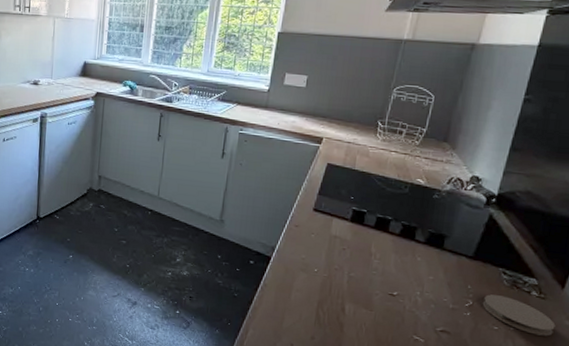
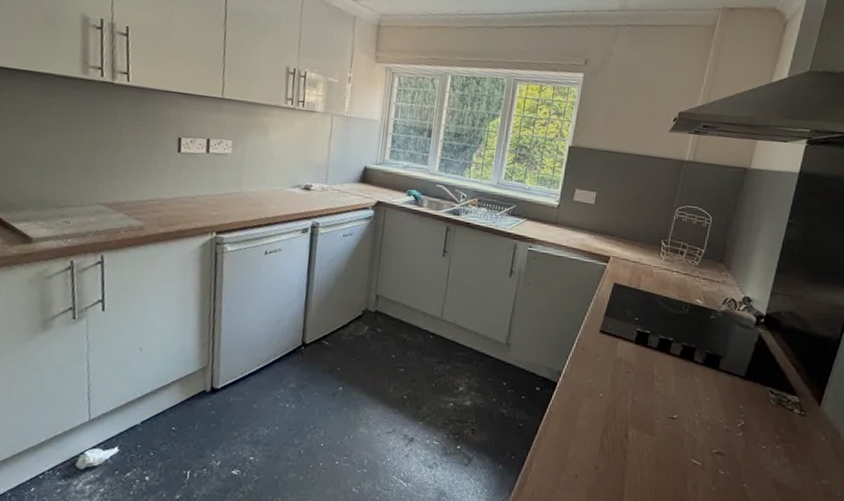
coaster: present [482,294,556,336] -> none [752,413,814,453]

